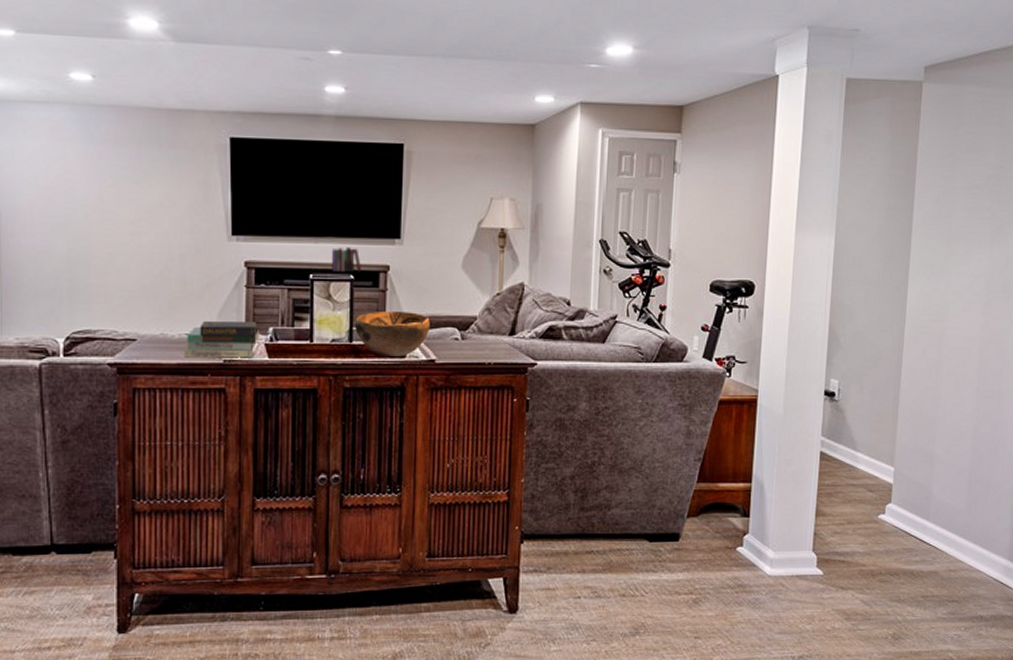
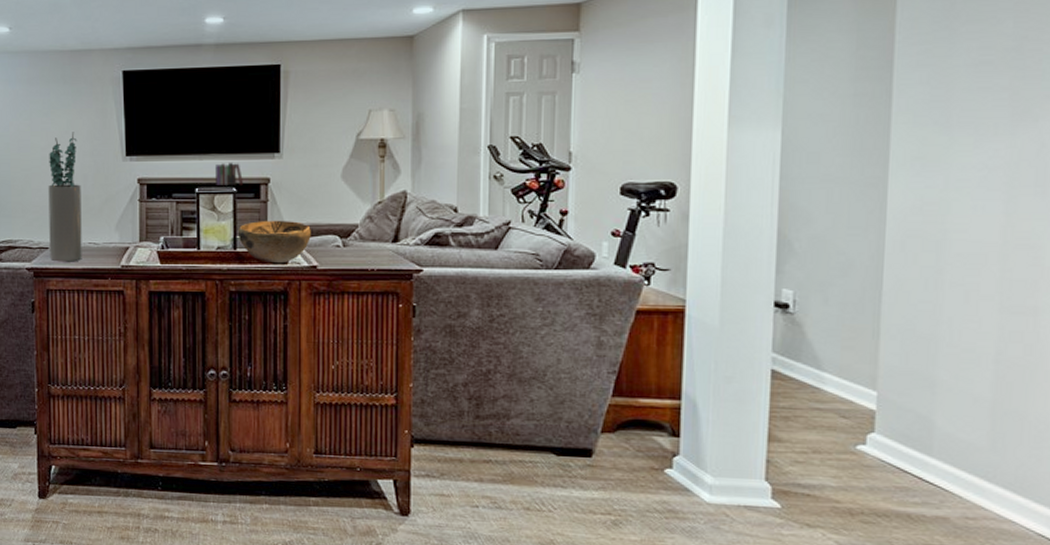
vase: none [137,204,178,356] -> present [48,132,82,262]
books: present [184,321,259,358] -> none [88,231,152,264]

